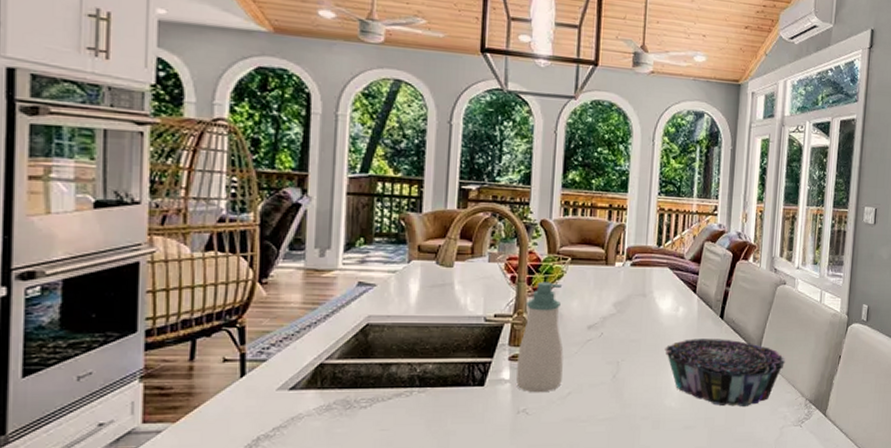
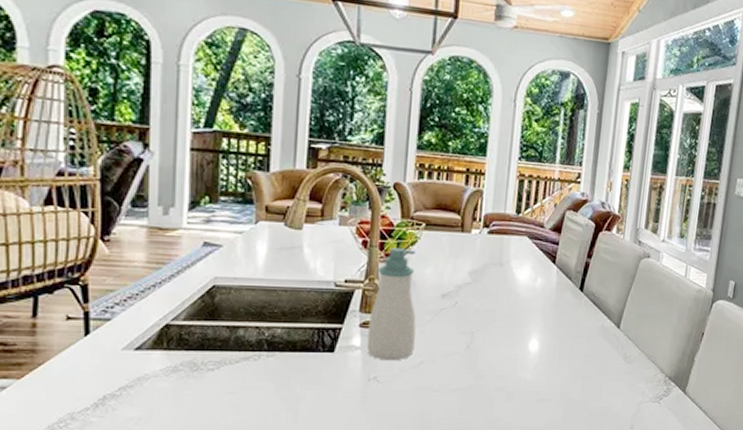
decorative bowl: present [665,339,786,406] -> none [521,310,647,381]

